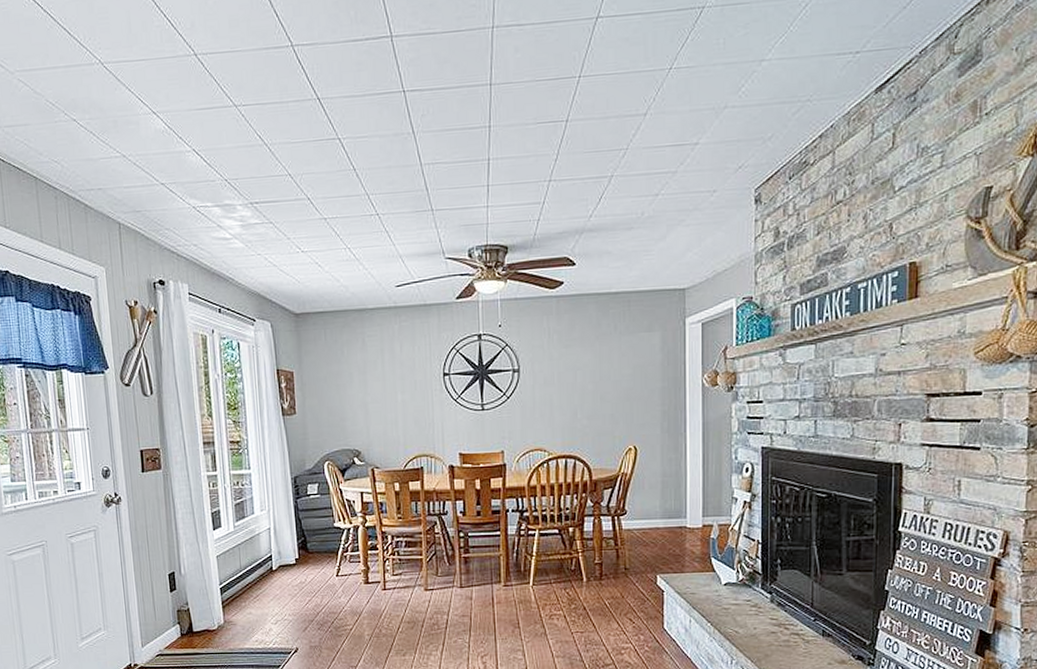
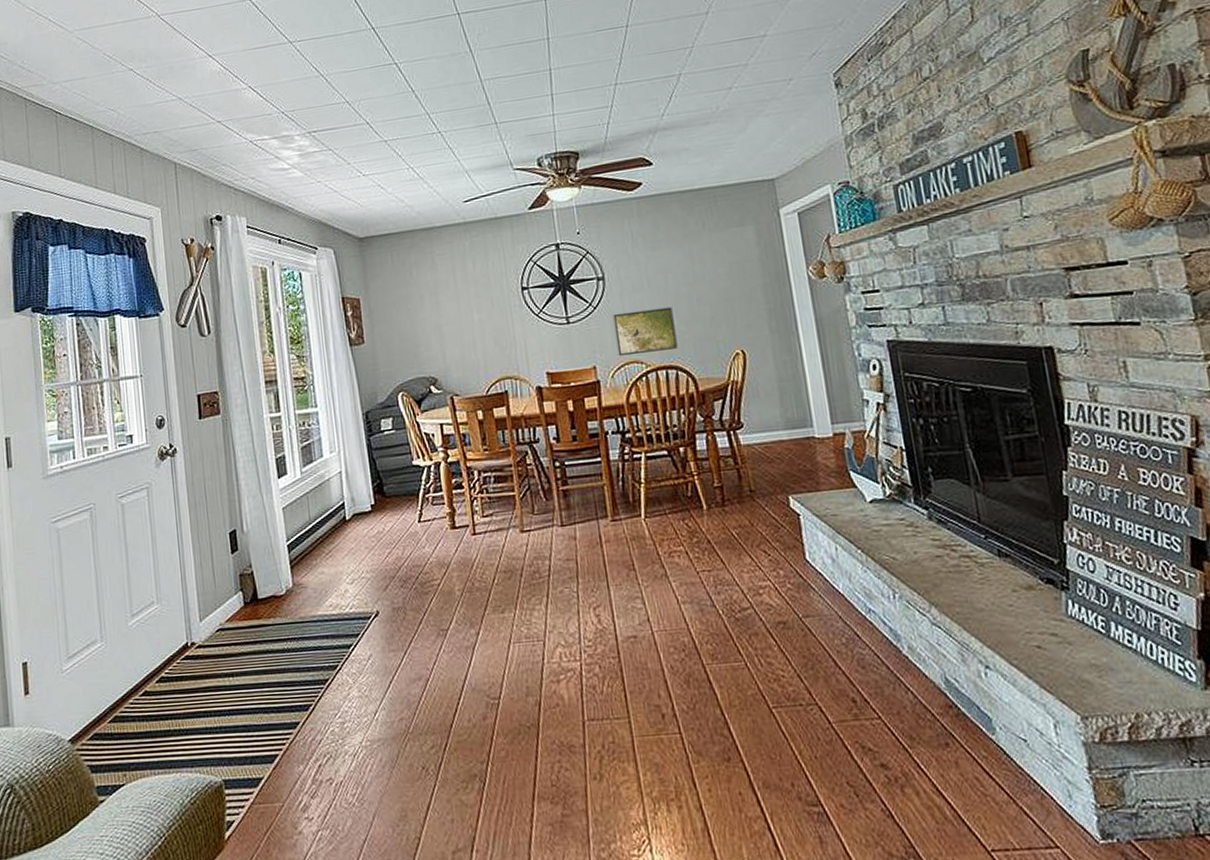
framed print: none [524,401,578,443] -> present [613,306,678,356]

